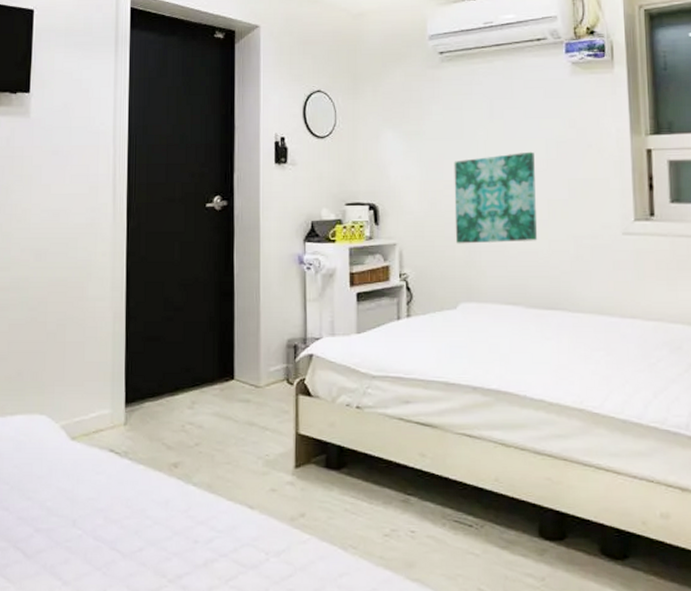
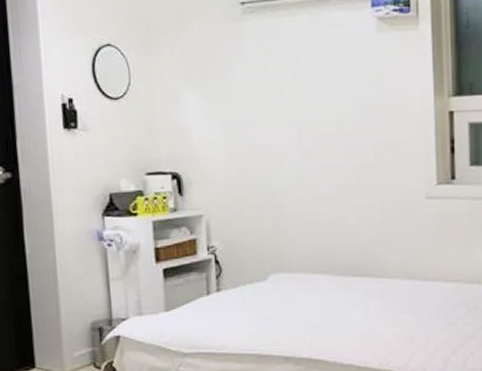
wall art: present [454,151,538,244] -> none [259,114,346,213]

